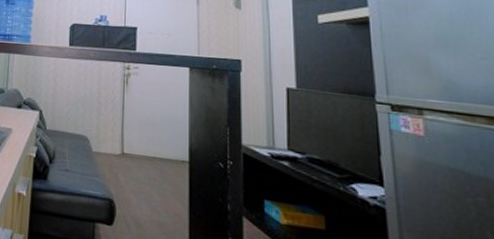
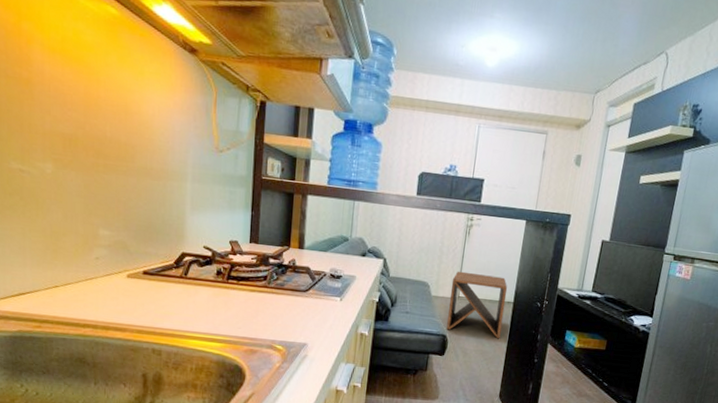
side table: none [113,124,180,208] -> present [446,271,508,339]

